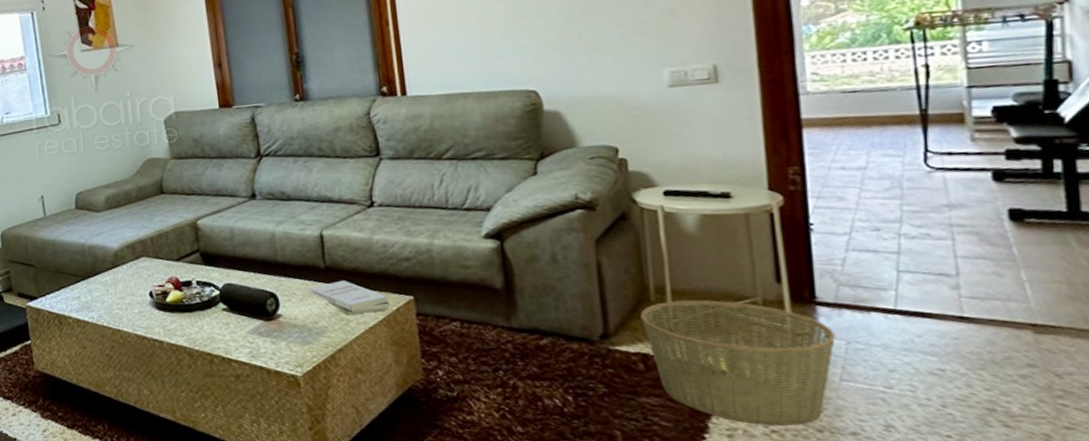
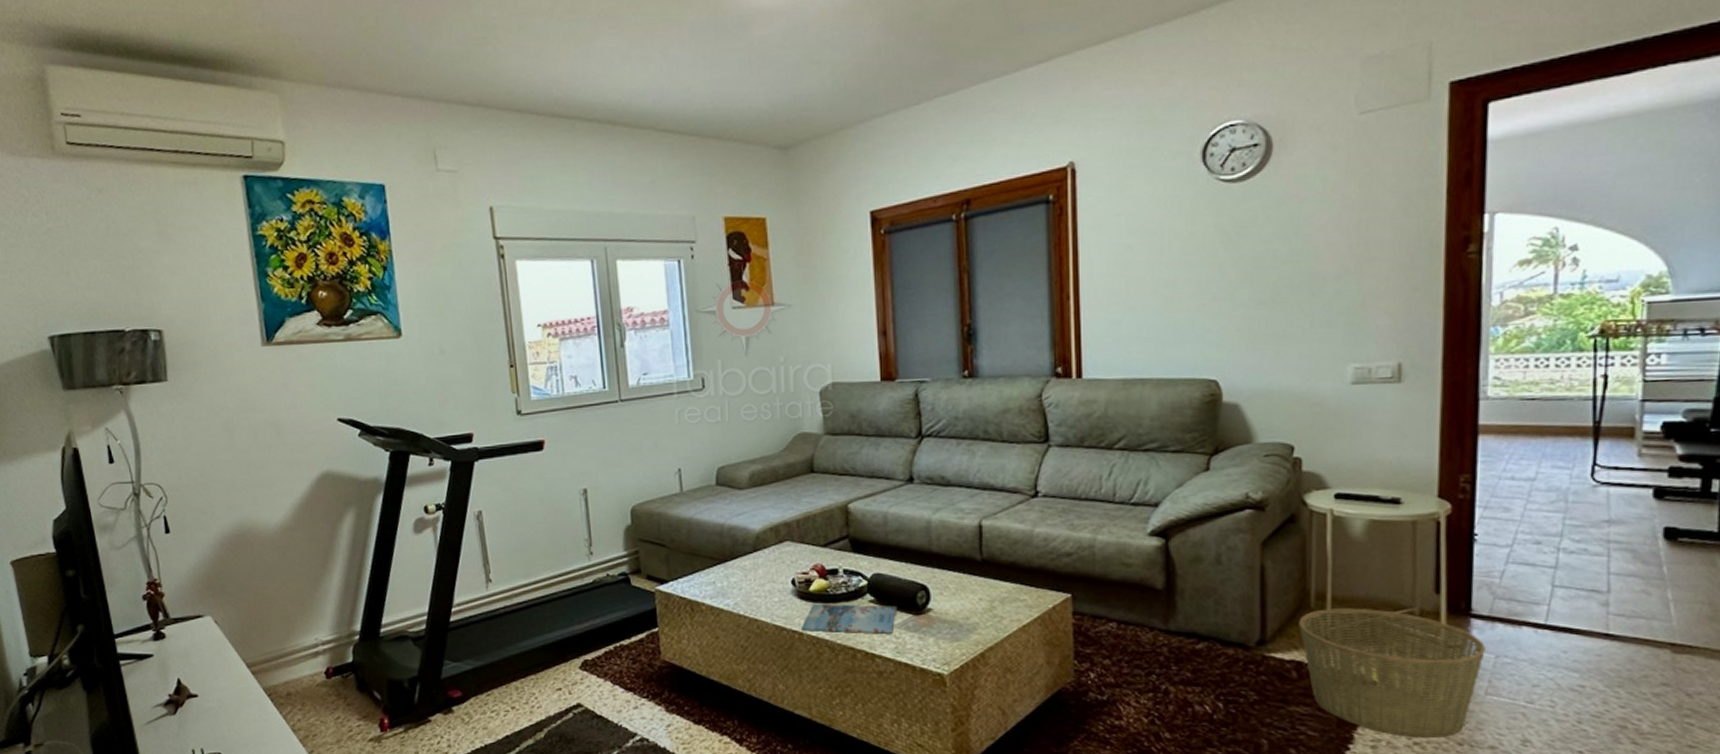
magazine: none [161,313,249,340] -> present [802,603,898,634]
books: present [308,281,391,316] -> none [962,575,1047,612]

